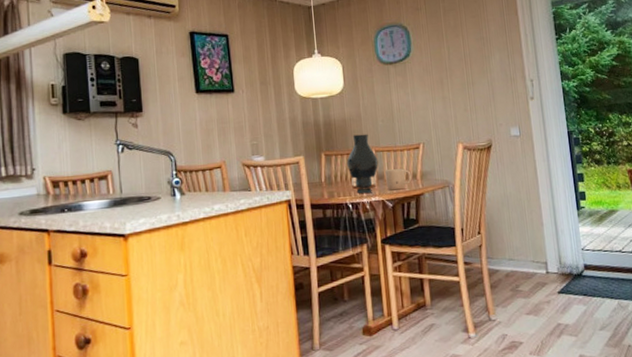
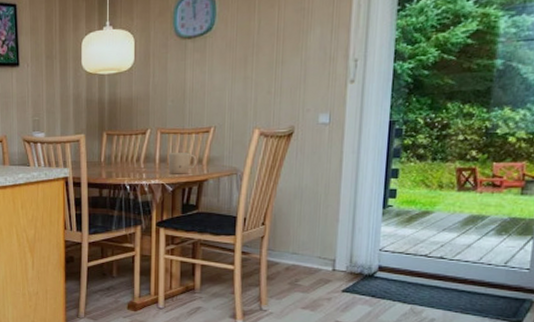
vase: present [346,134,379,193] -> none [128,114,162,175]

